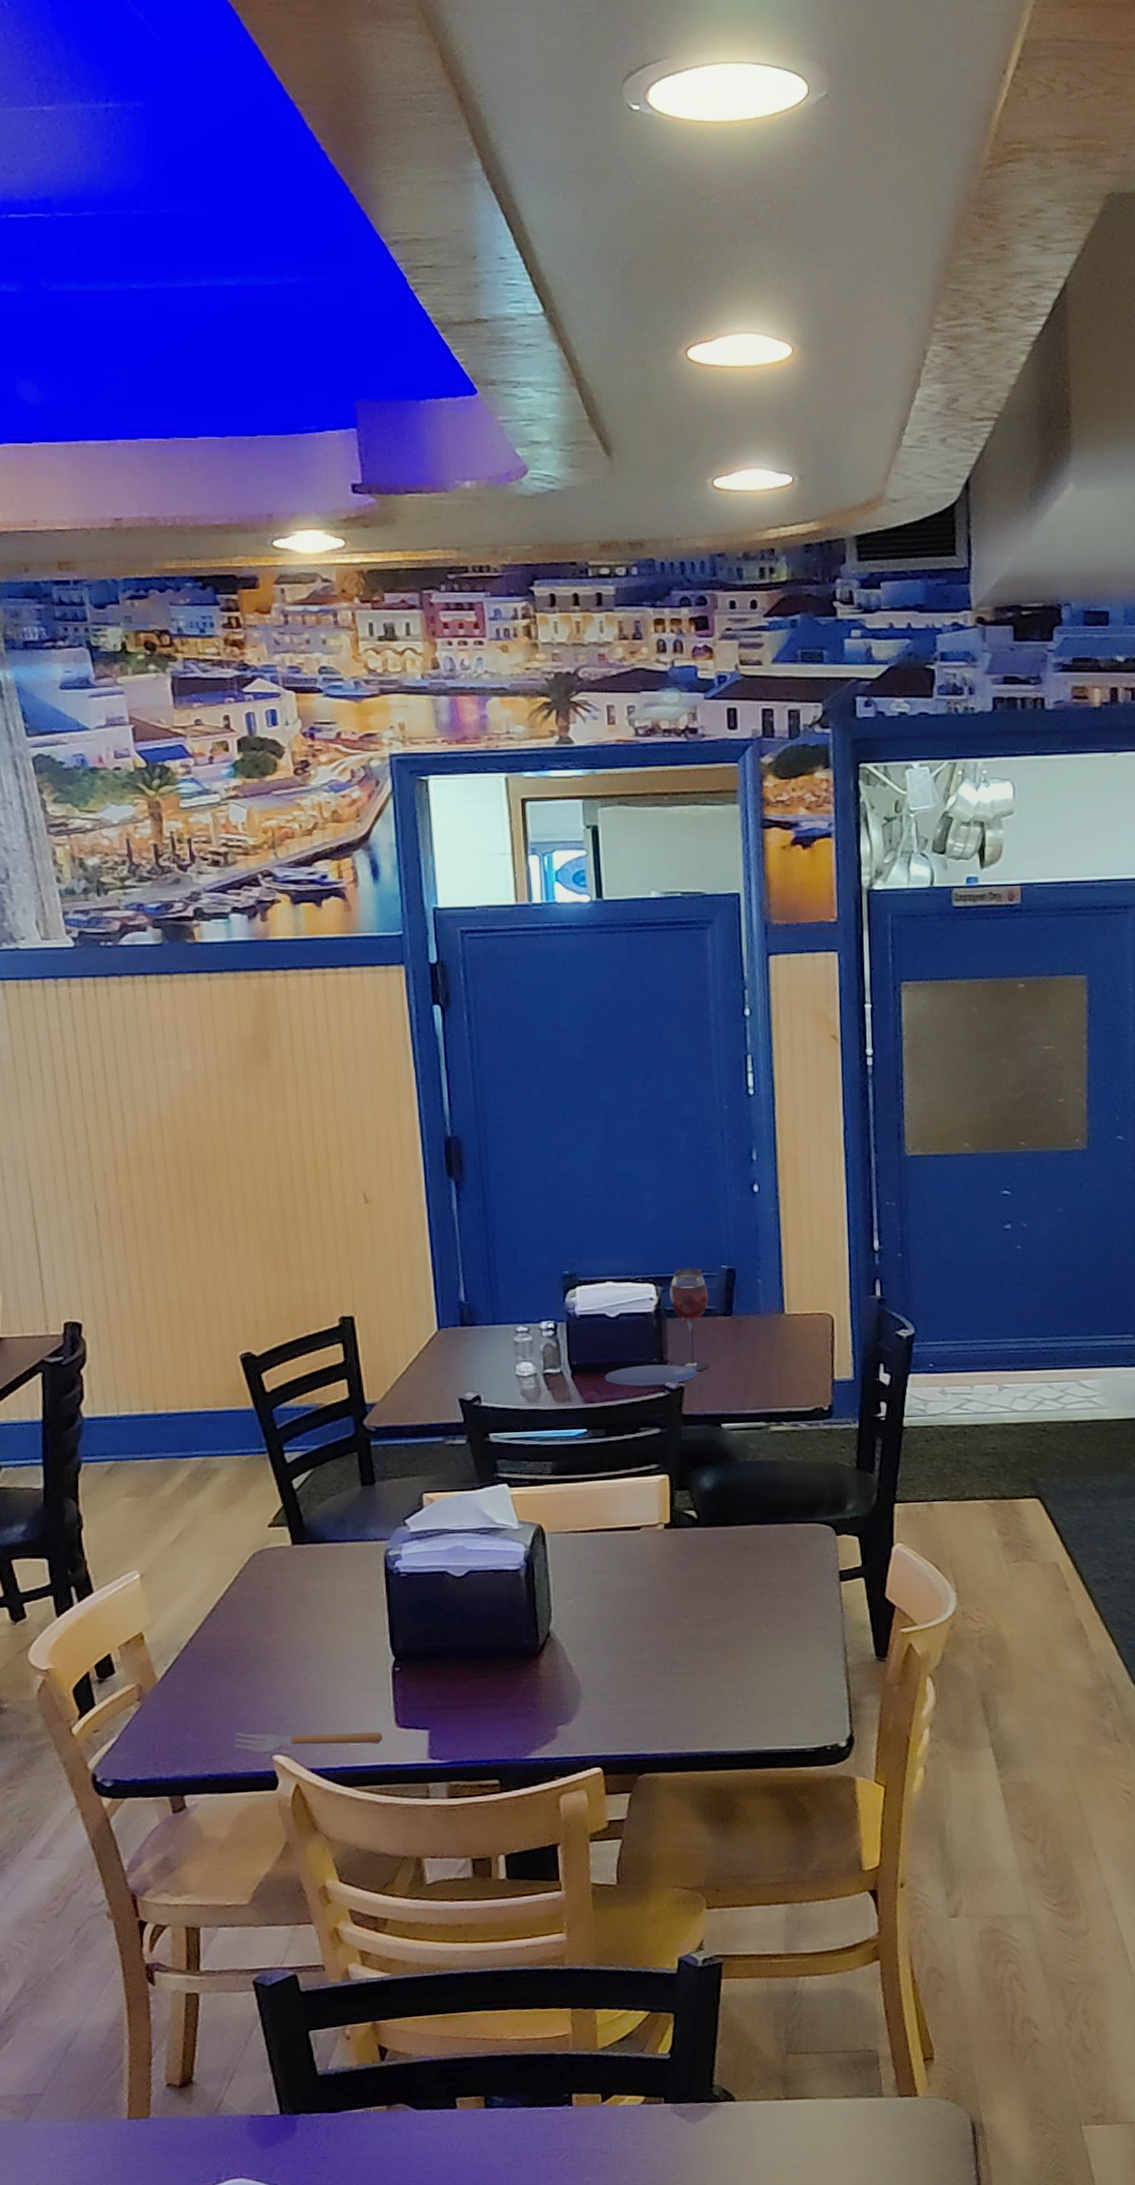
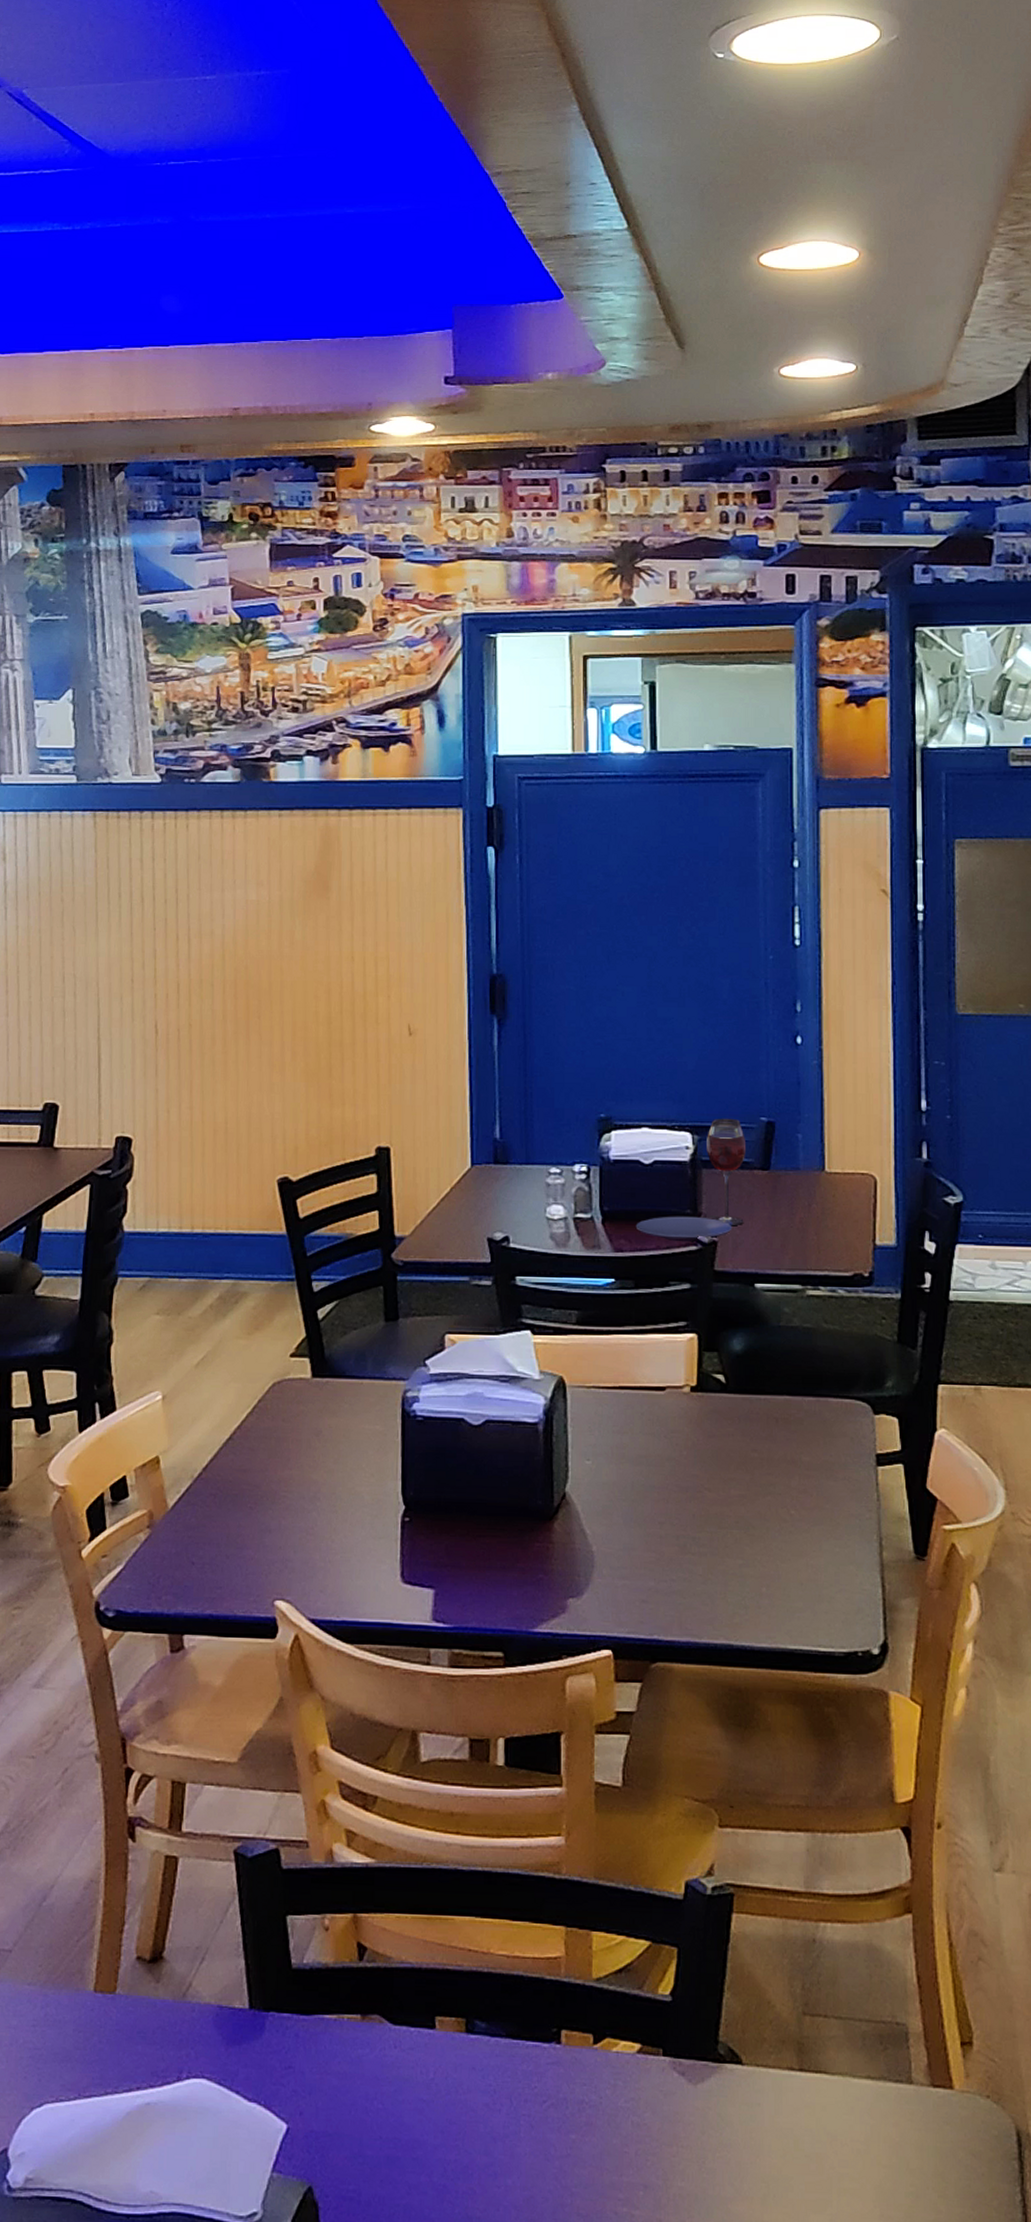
fork: present [234,1732,383,1753] -> none [238,1572,387,1599]

